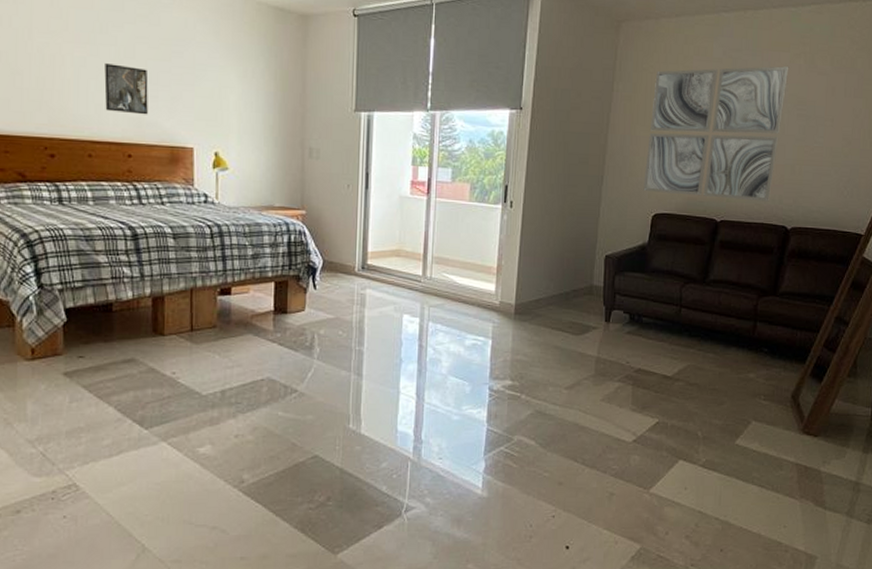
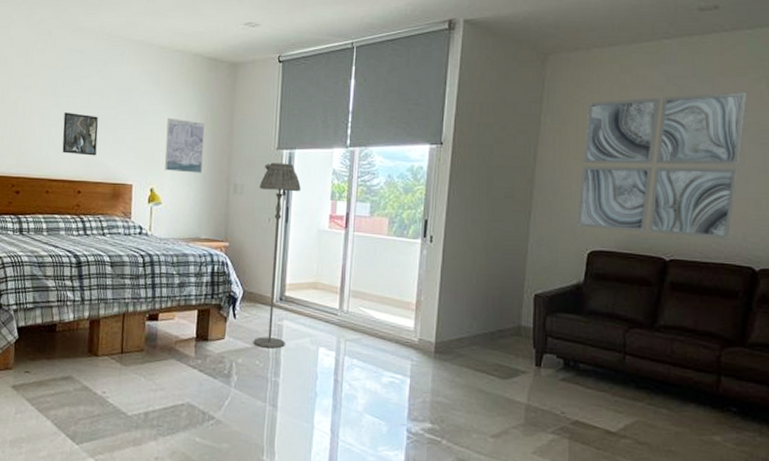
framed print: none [229,73,274,136] -> present [164,117,205,174]
floor lamp: none [335,125,381,318] -> present [253,162,301,349]

